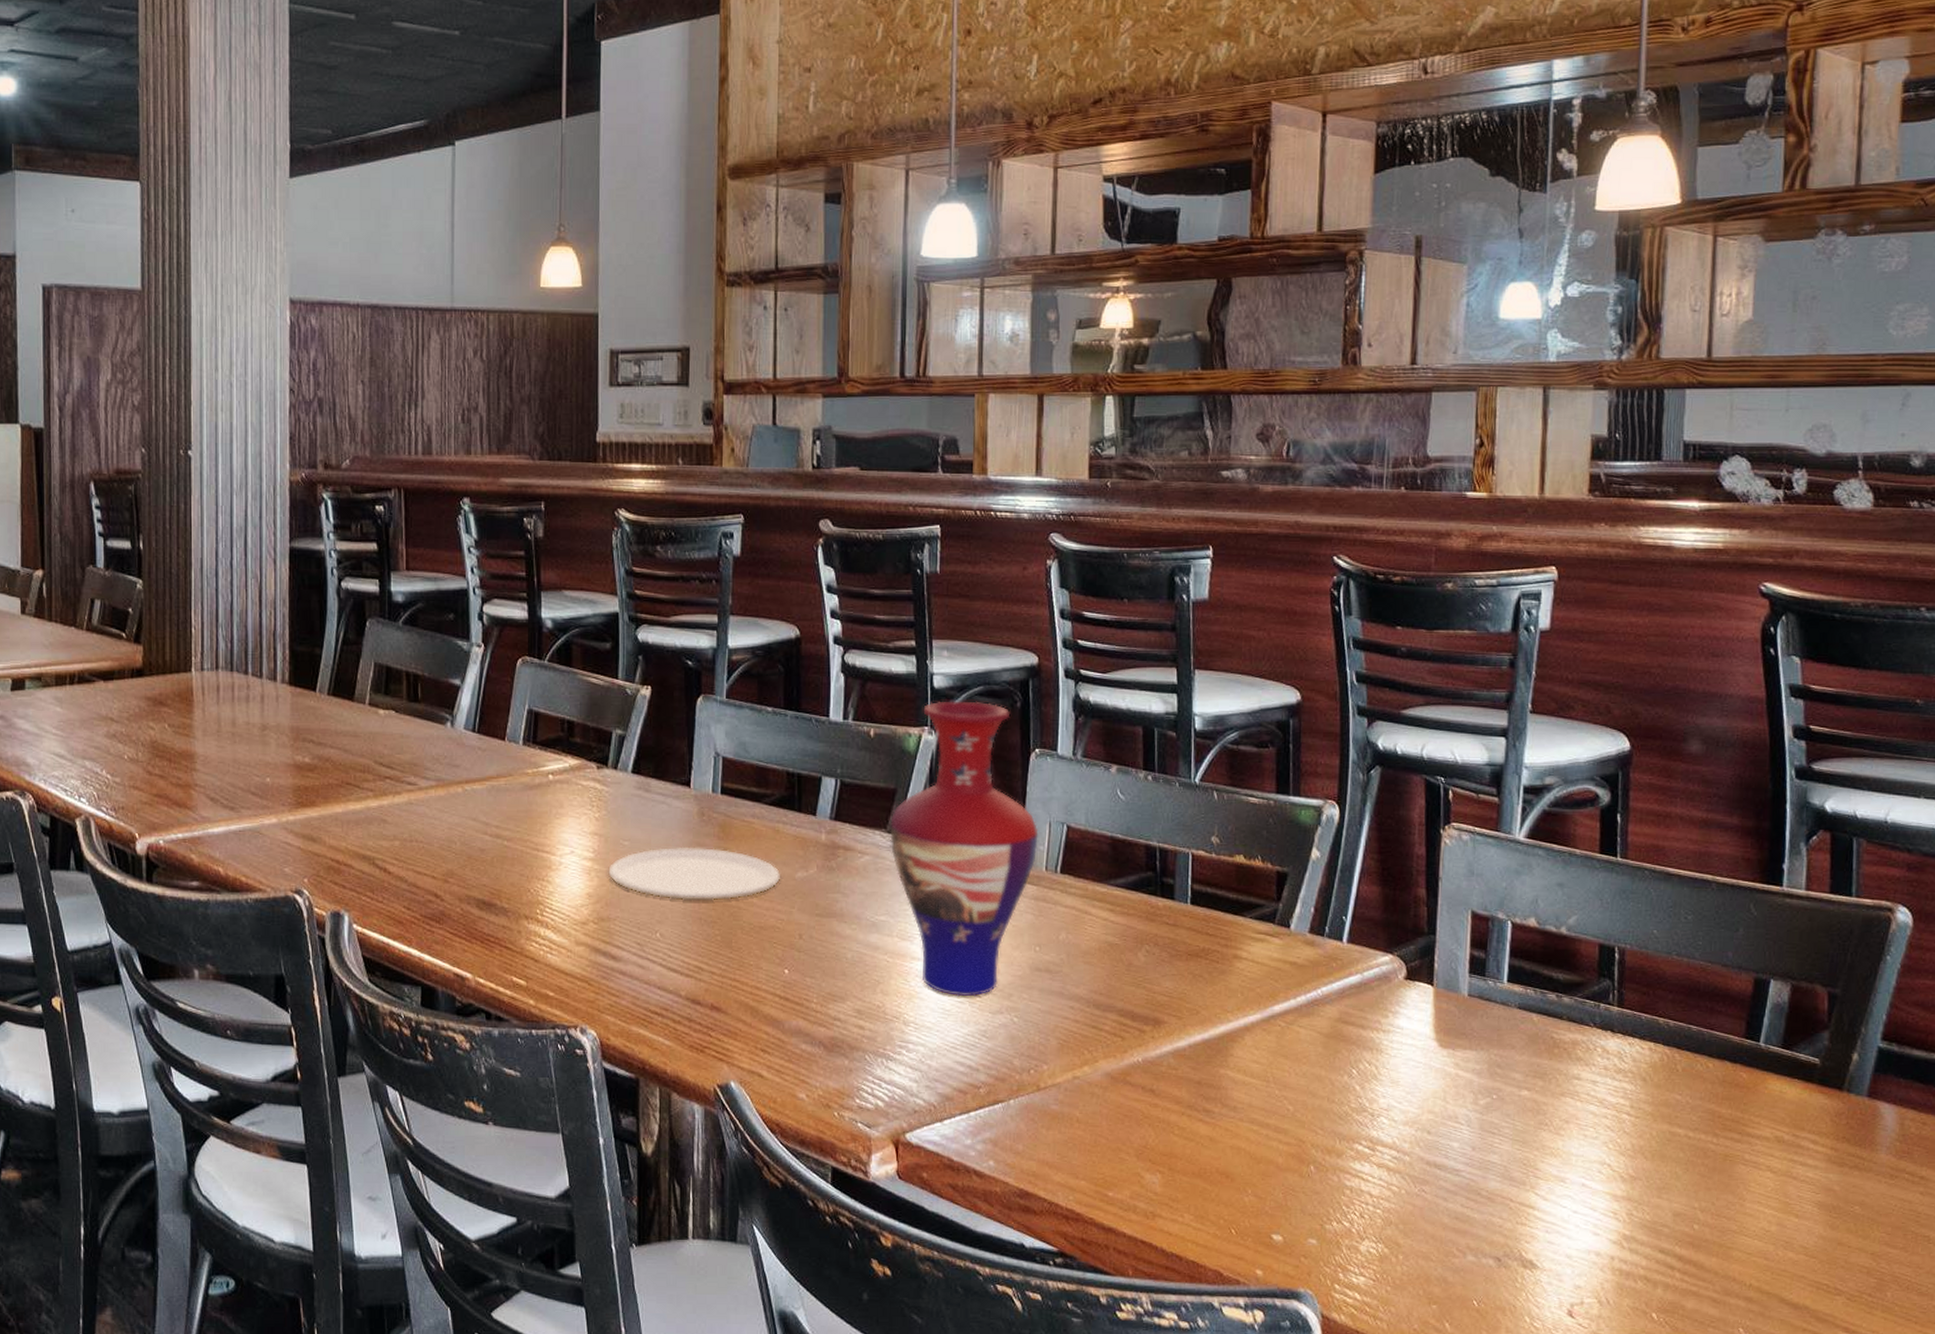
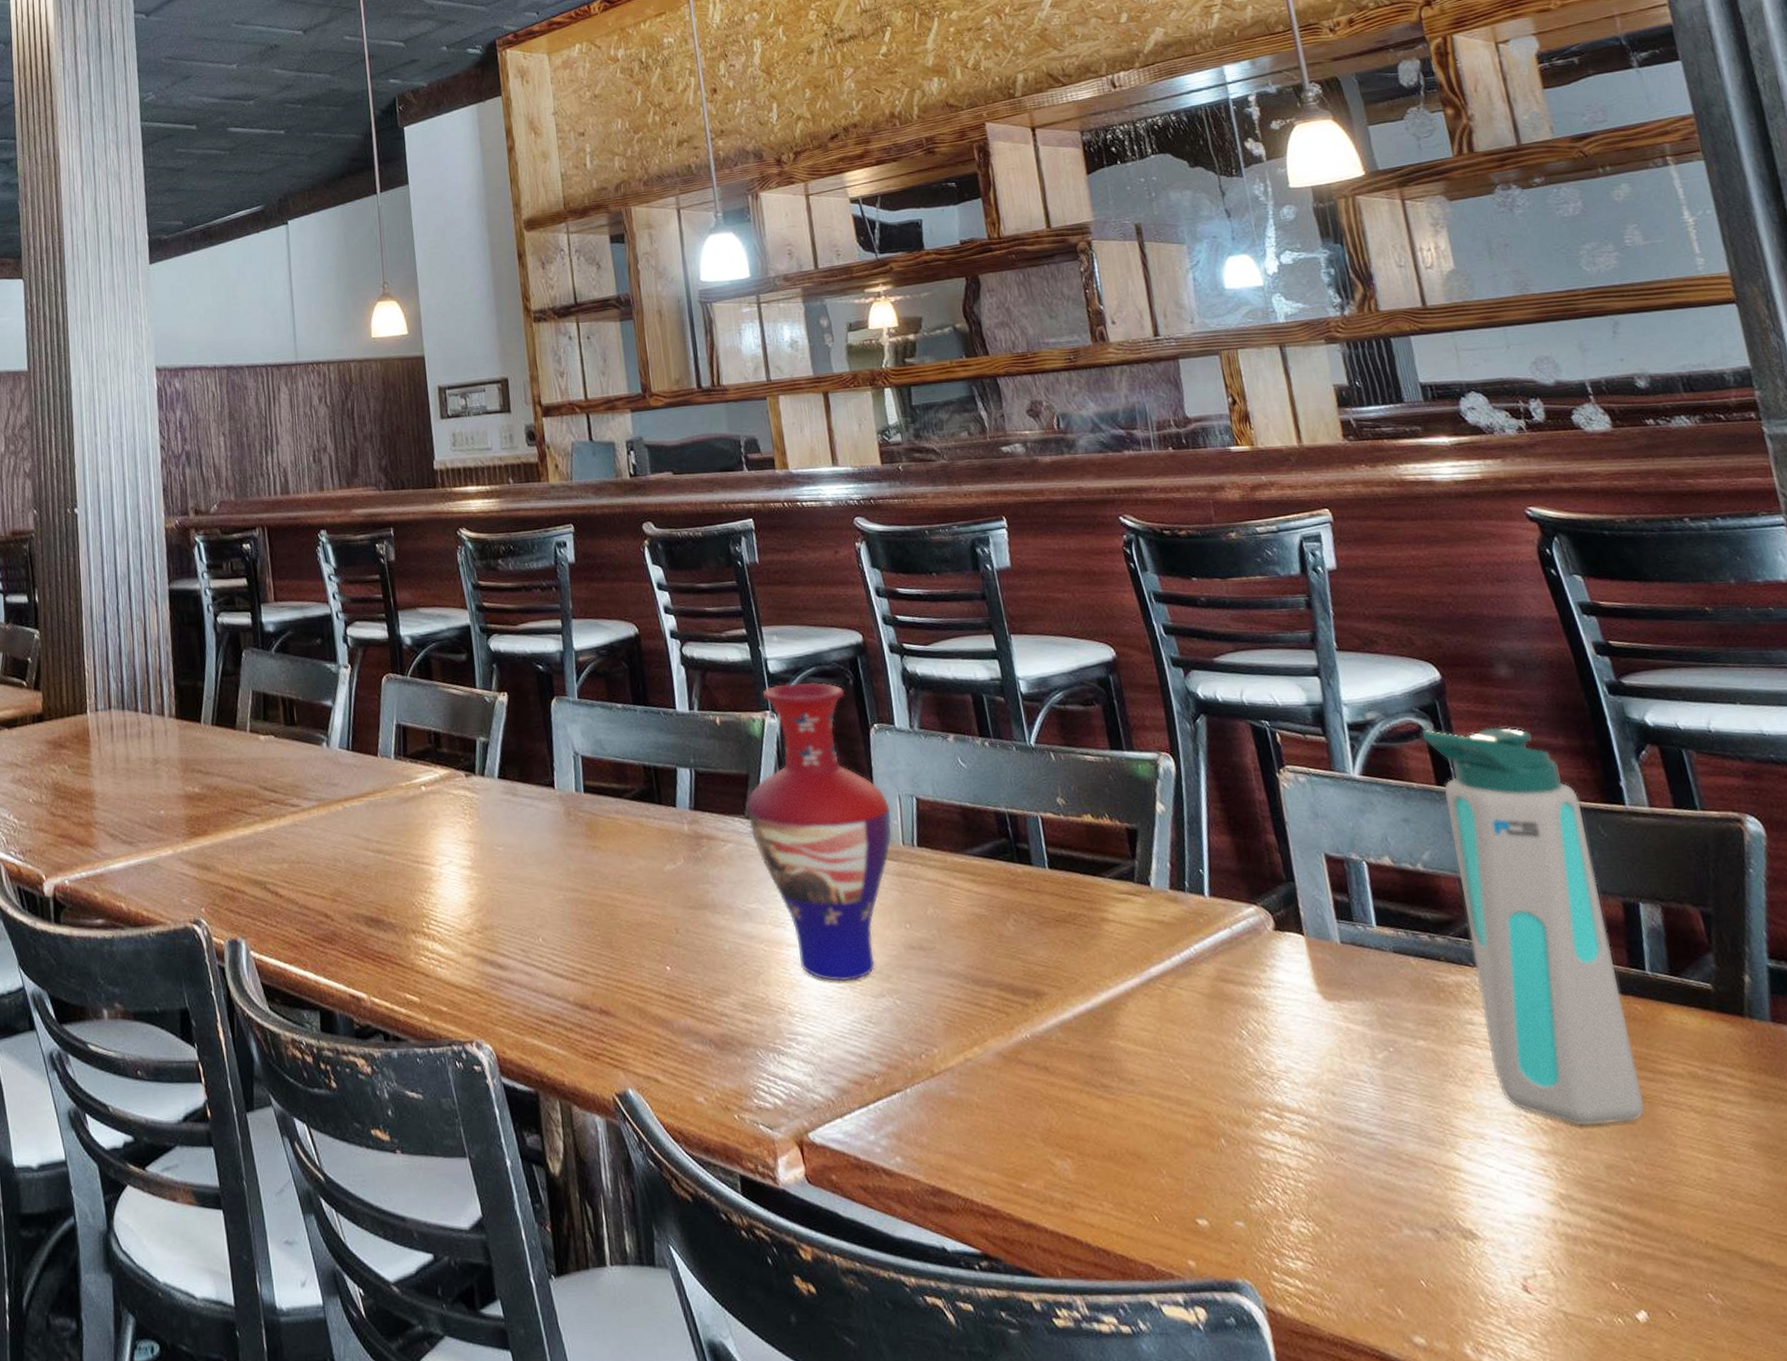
plate: present [608,846,780,901] -> none [486,847,650,903]
water bottle: none [1588,798,1739,1178] -> present [1422,727,1645,1126]

